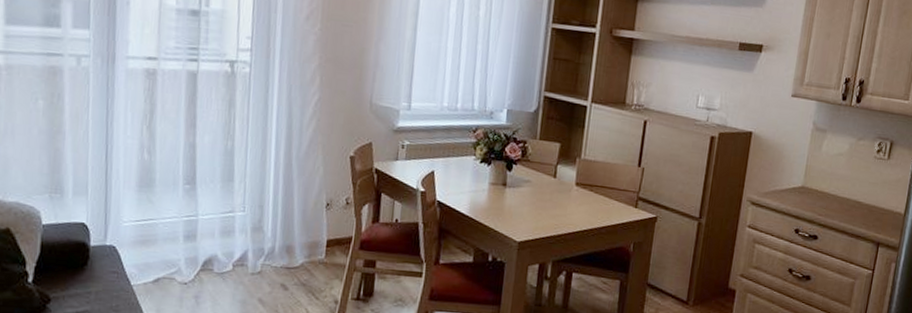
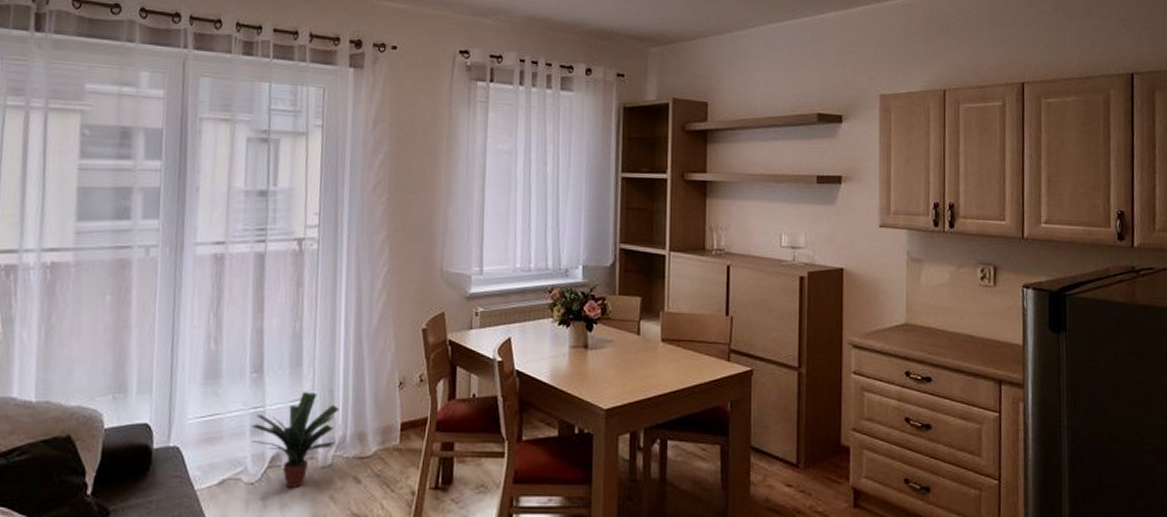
potted plant: none [184,205,269,290] -> present [251,392,340,488]

